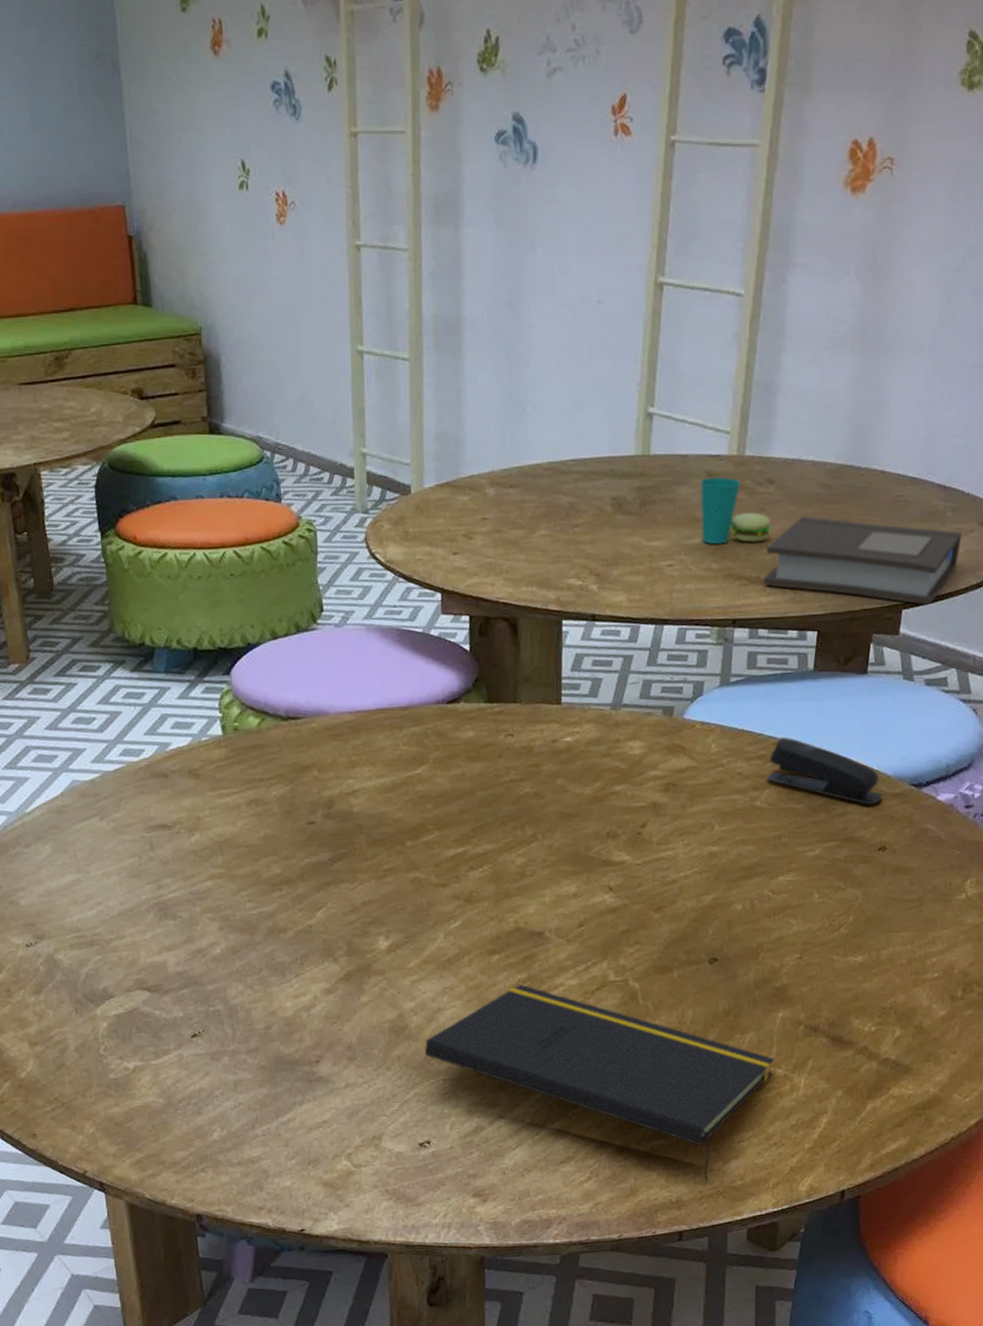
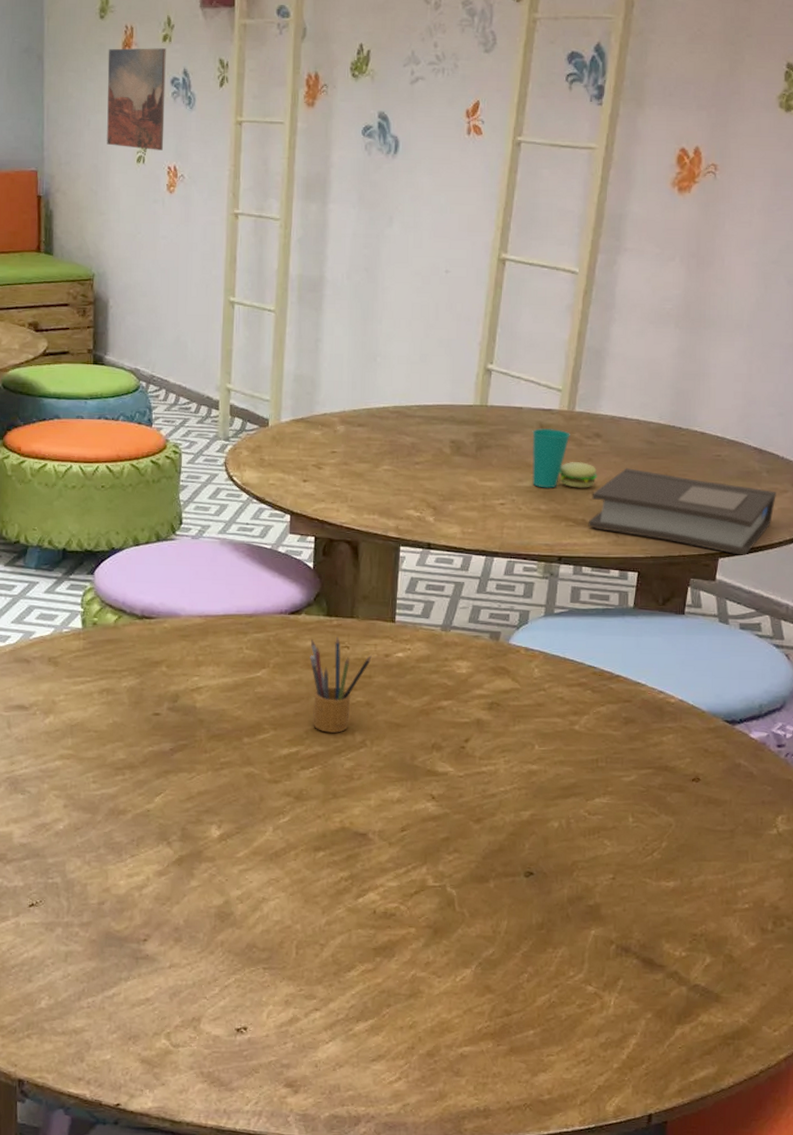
wall art: none [194,46,269,173] -> present [107,48,166,150]
notepad: present [424,983,775,1183] -> none [247,881,586,1094]
pencil box: none [472,724,539,829] -> present [310,636,372,733]
stapler: present [767,736,883,805] -> none [586,667,697,737]

